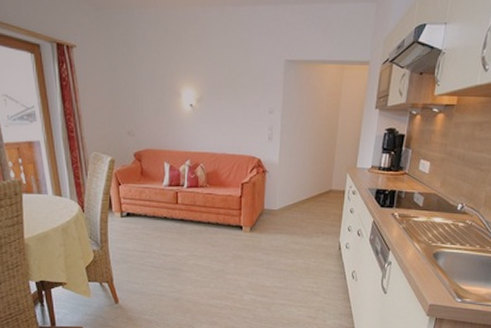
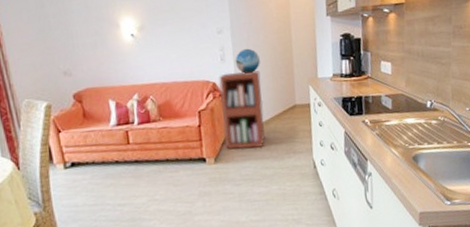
bookshelf: none [262,151,303,224] -> present [219,71,266,150]
decorative globe: none [281,131,305,155] -> present [235,48,260,74]

